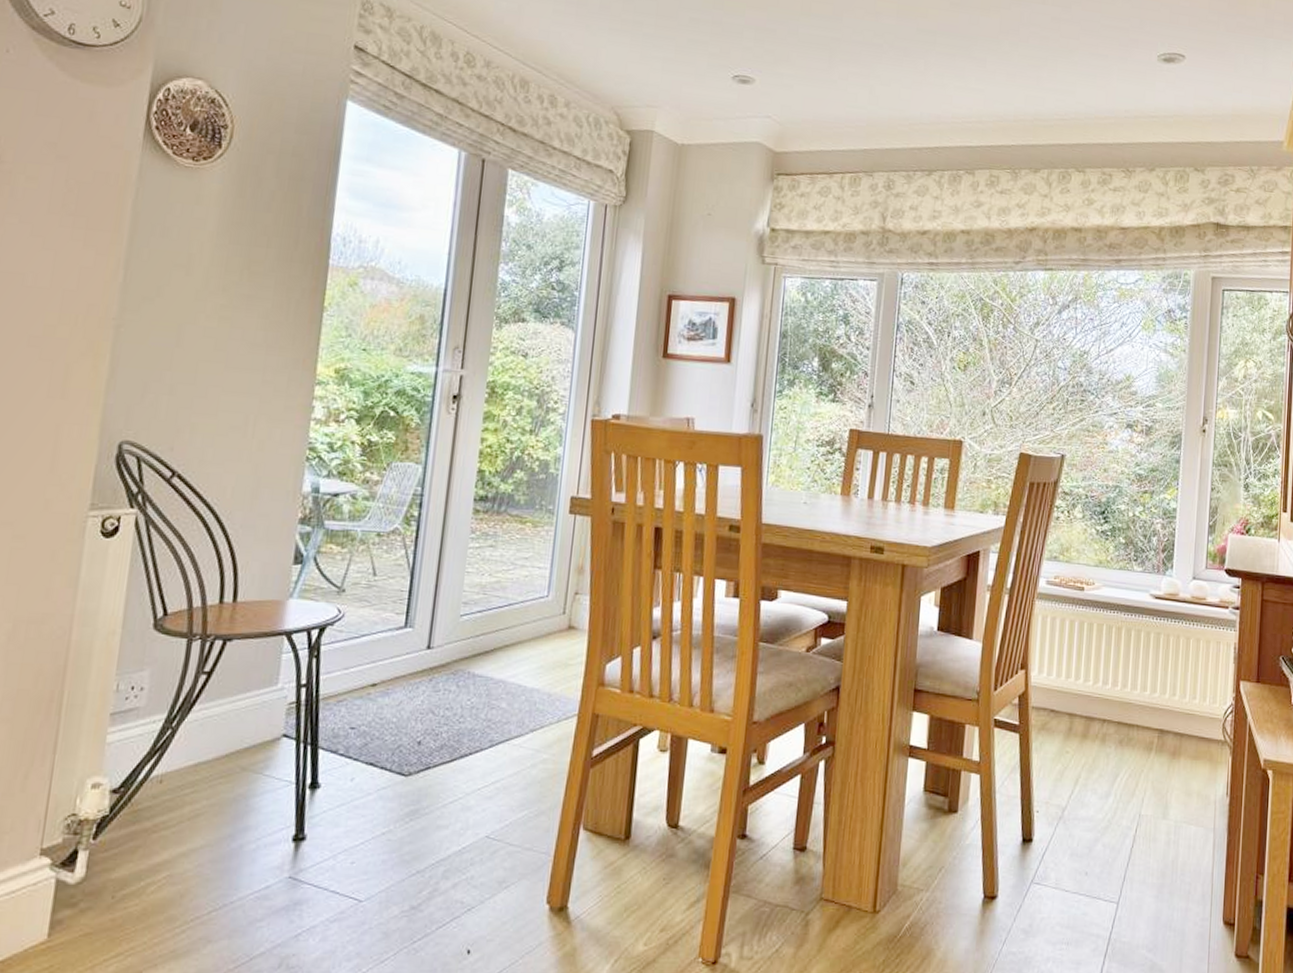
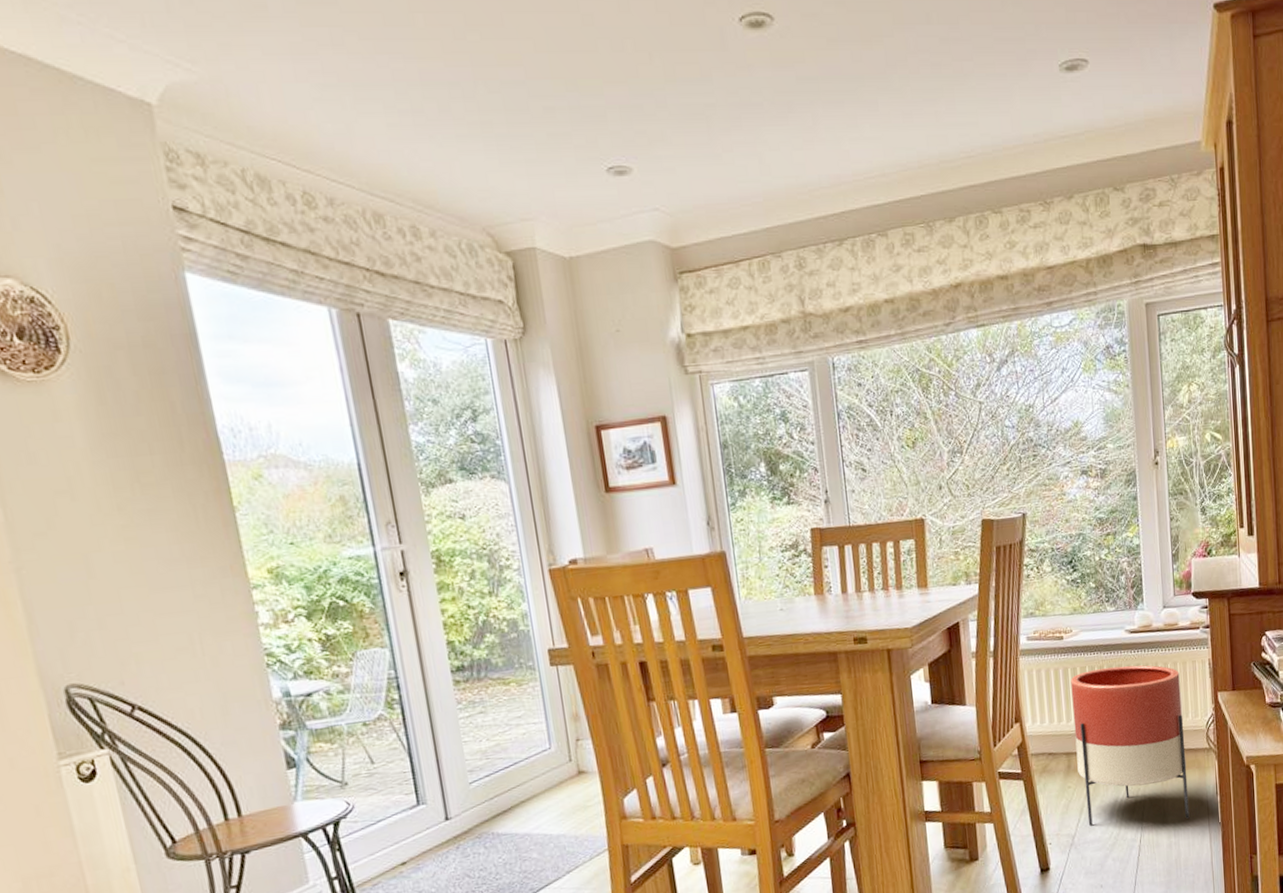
planter: none [1079,629,1202,816] -> present [1070,665,1190,826]

